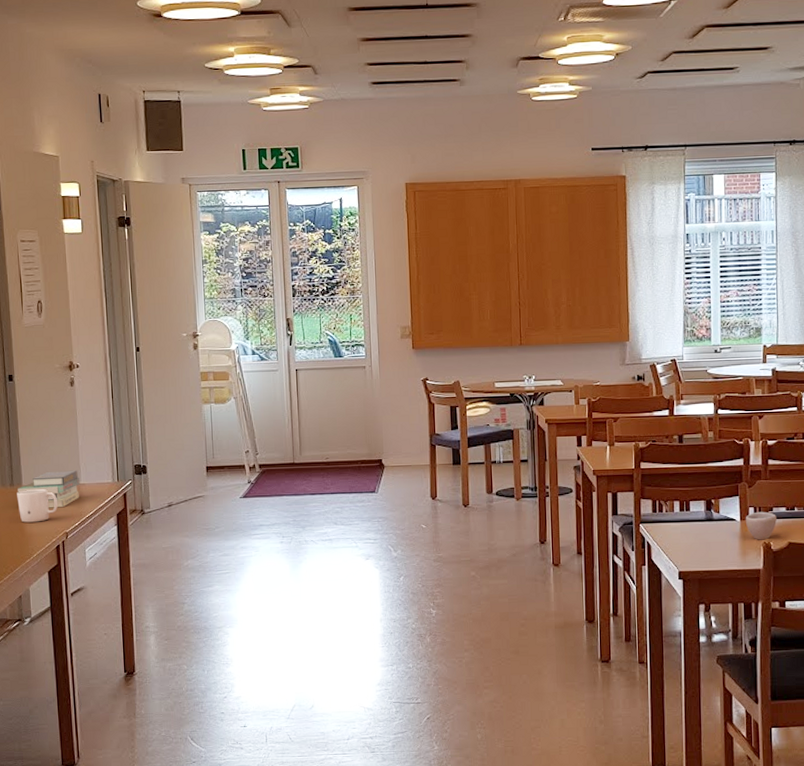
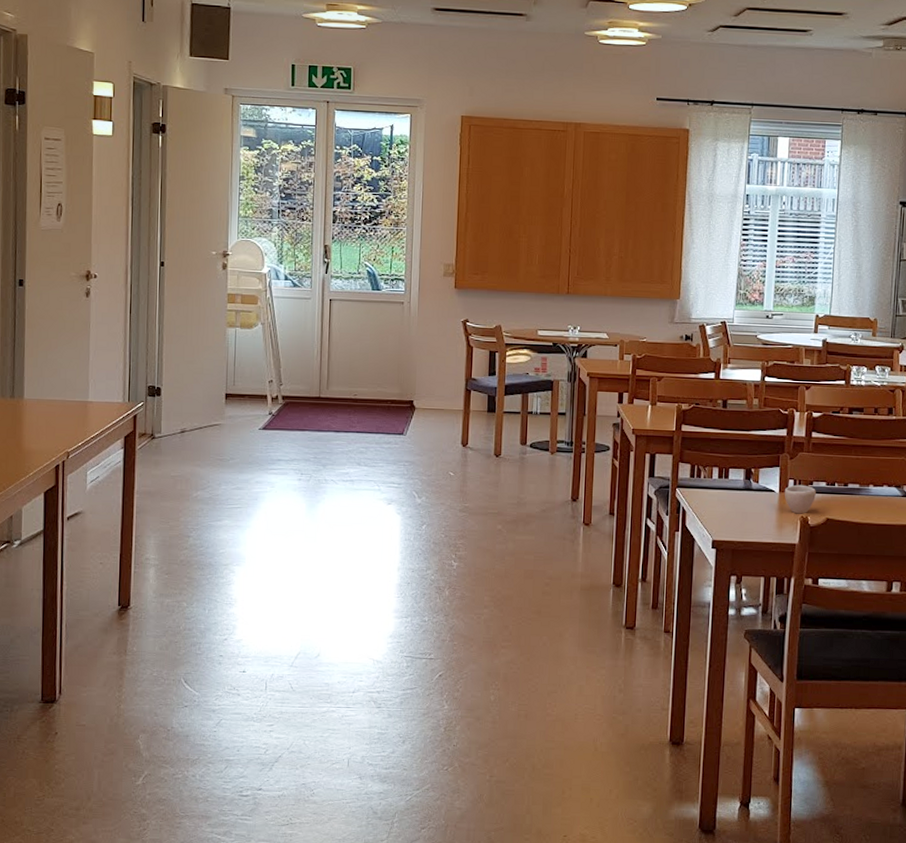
mug: present [17,488,59,523] -> none [17,402,62,439]
books: present [18,470,80,508] -> none [18,385,87,425]

